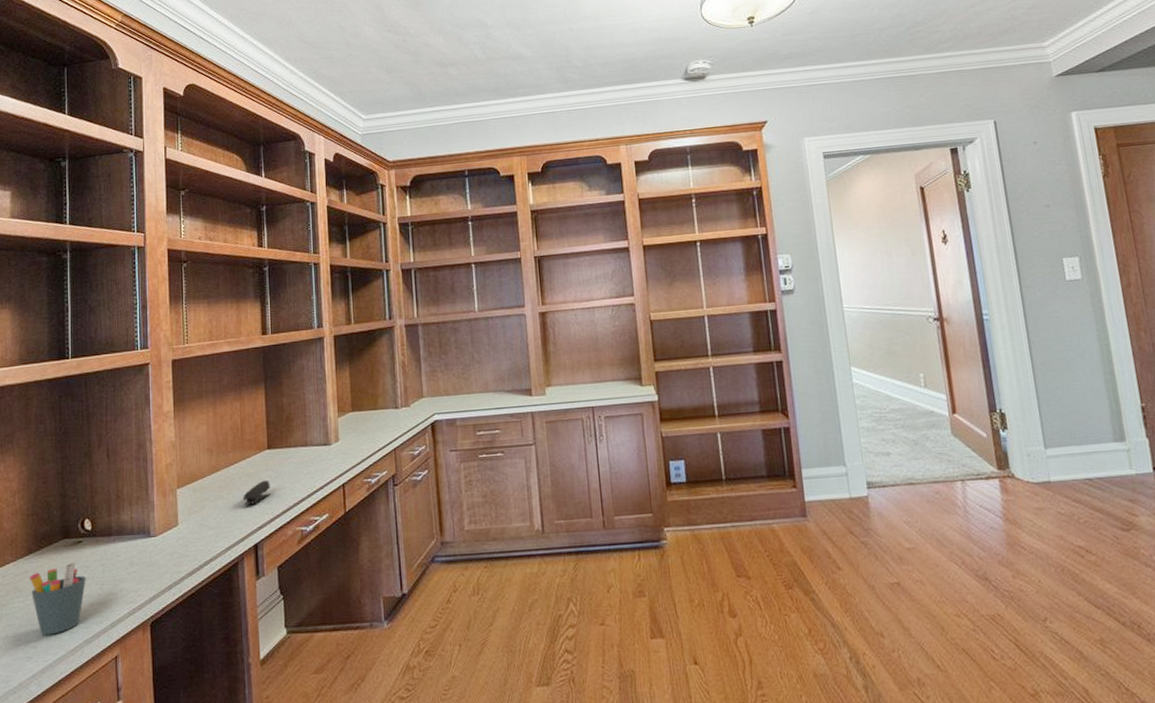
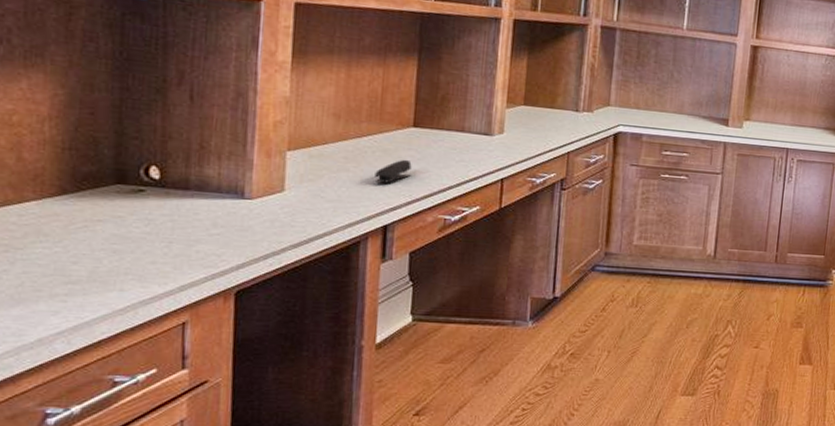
pen holder: present [29,561,86,636] -> none [60,211,147,290]

